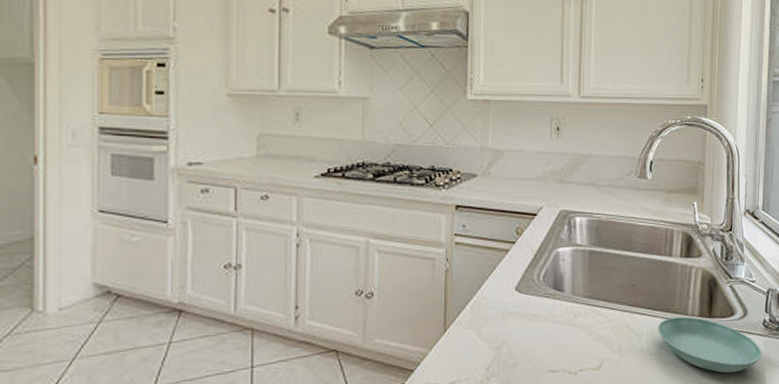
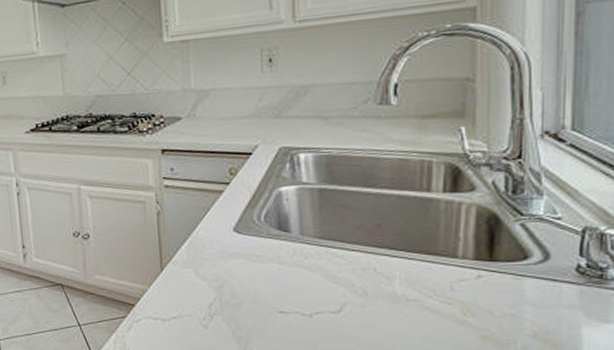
saucer: present [658,316,762,373] -> none [415,260,576,326]

